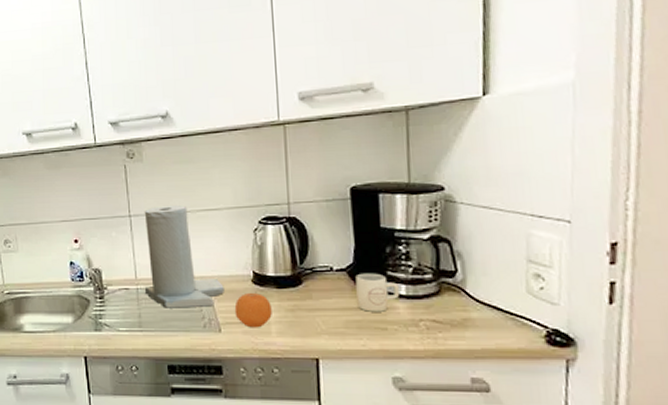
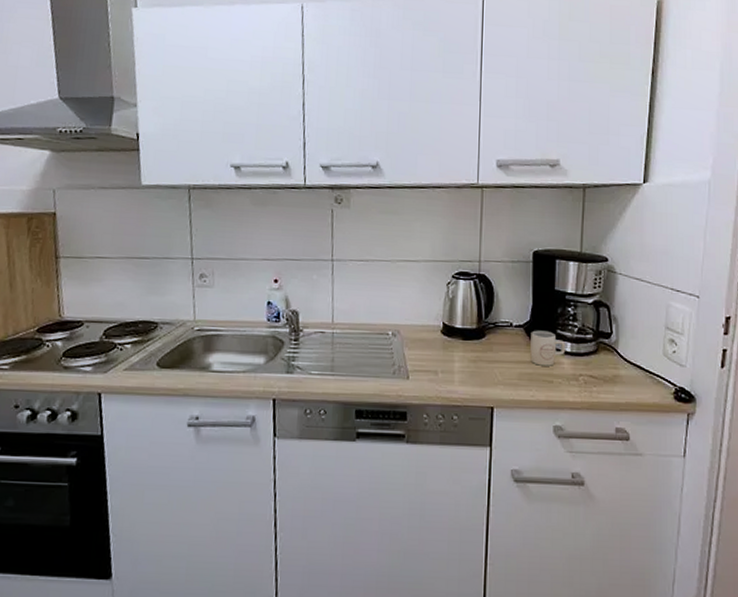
paper towel: present [144,205,224,308] -> none [339,253,416,354]
fruit: present [234,292,272,328] -> none [423,342,457,377]

